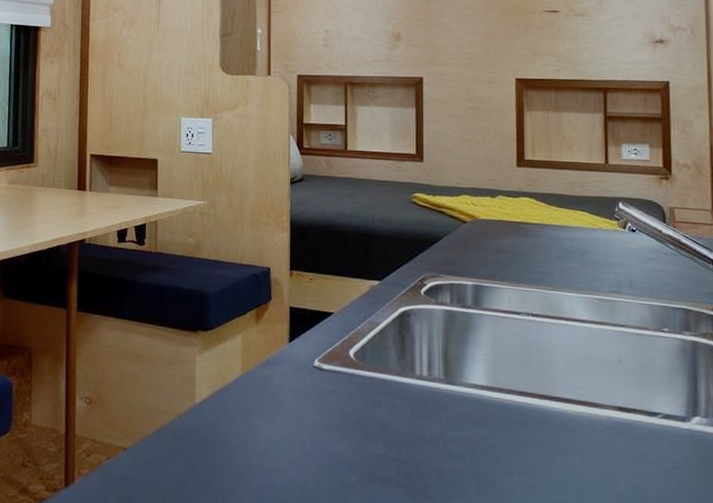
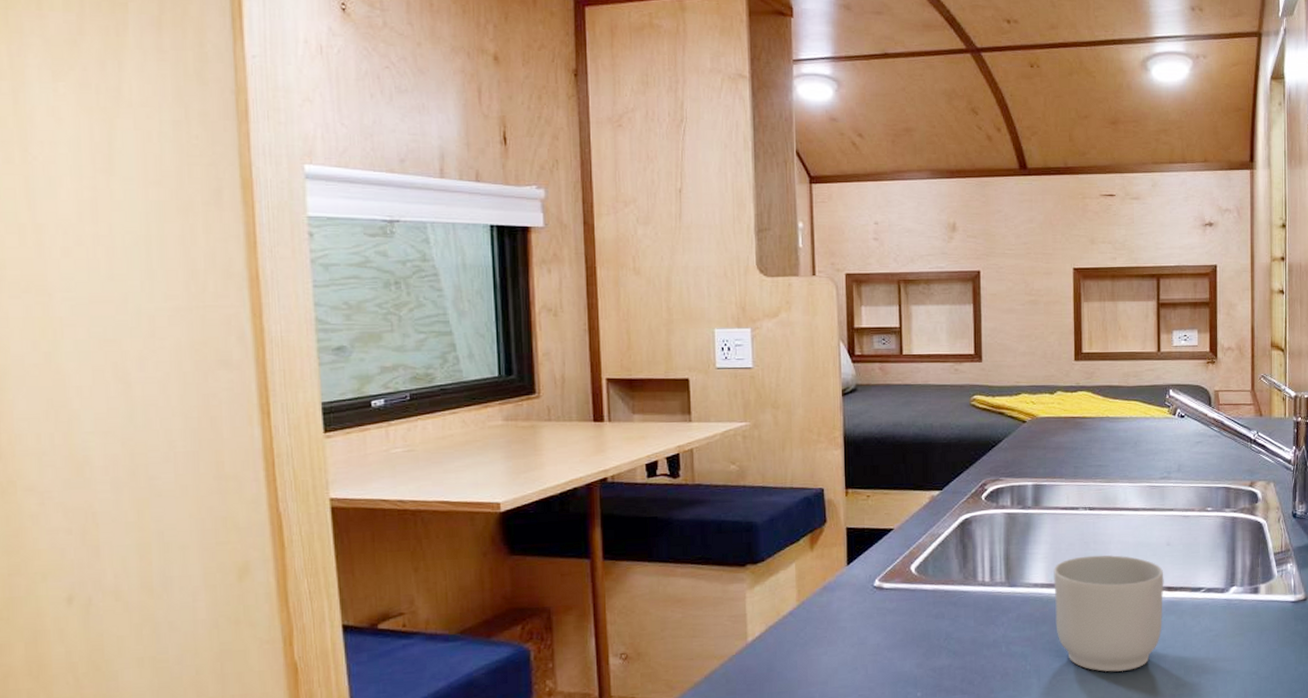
mug: none [494,362,615,491] -> present [1054,554,1164,672]

